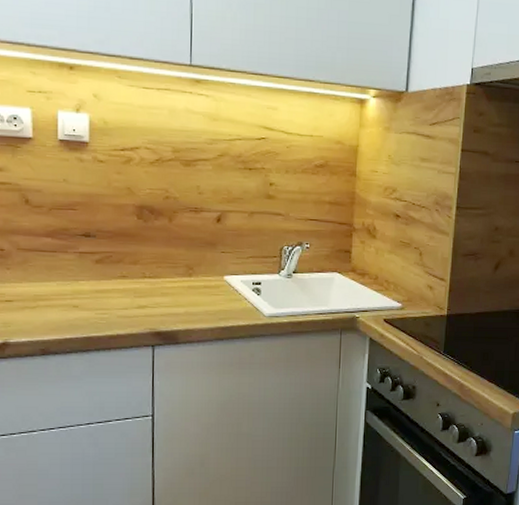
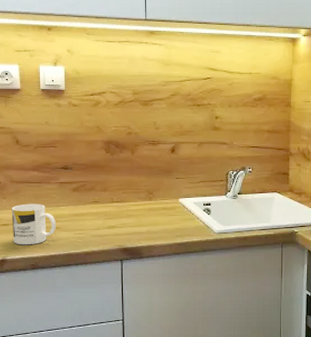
mug: none [17,276,73,326] -> present [11,203,56,245]

